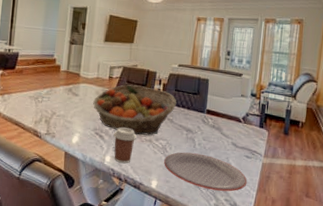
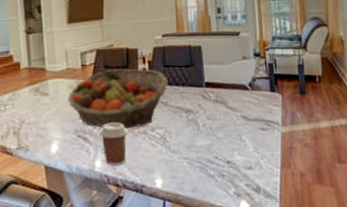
plate: present [164,152,247,192] -> none [166,136,268,177]

